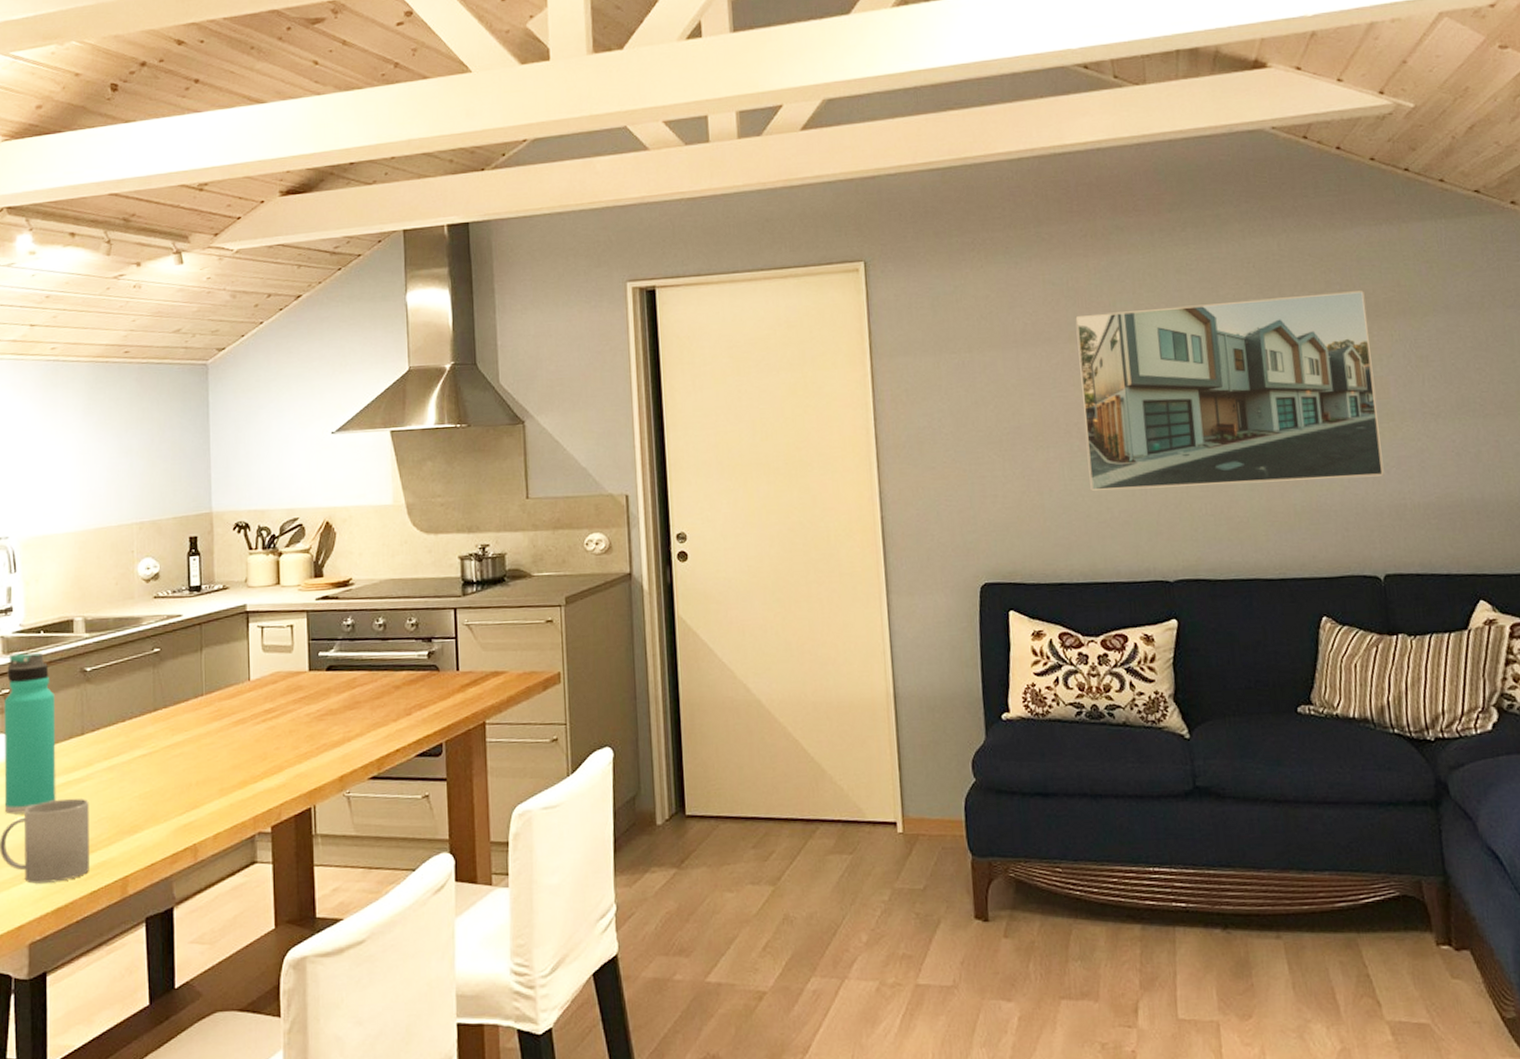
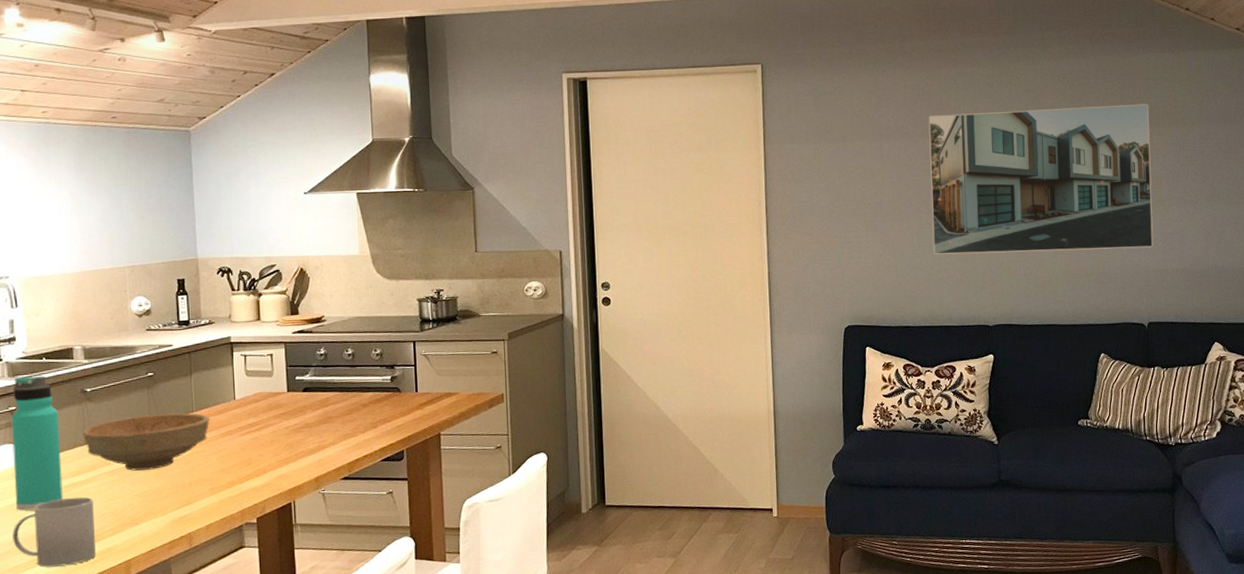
bowl: none [79,696,222,767] -> present [82,413,210,471]

